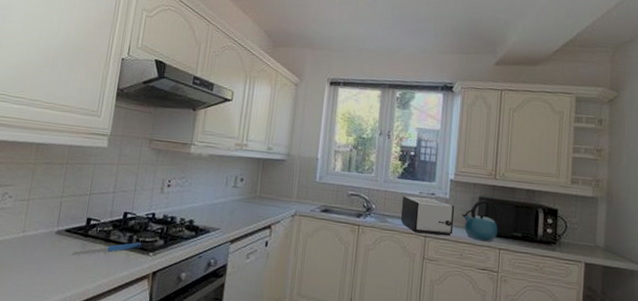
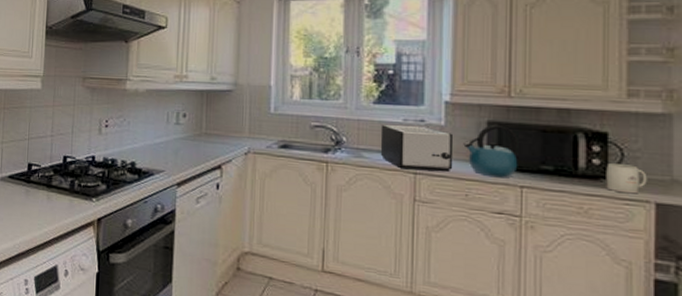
knife: present [70,242,142,257] -> none [15,187,84,203]
mug: none [554,232,581,256] -> present [606,163,648,194]

